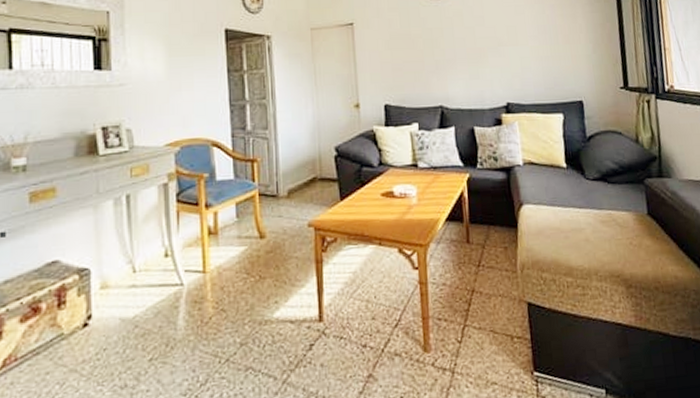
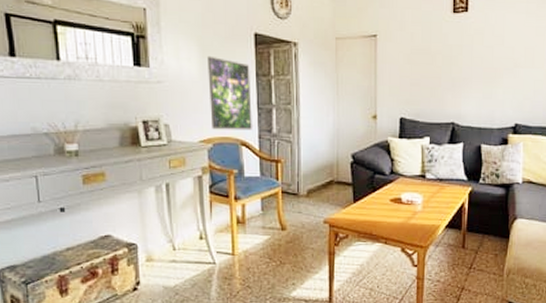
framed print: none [175,54,224,131] -> present [208,55,252,130]

